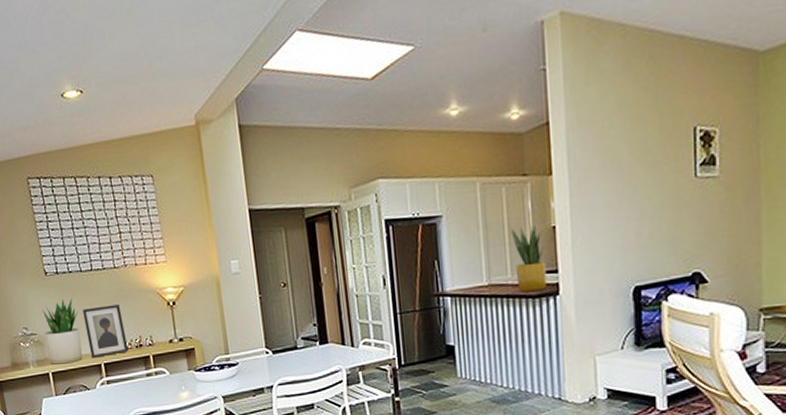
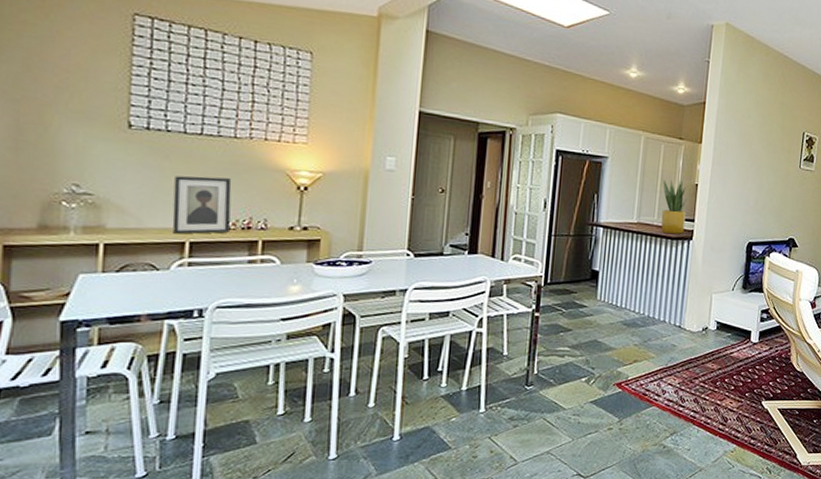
planter: present [42,298,83,365] -> none [103,159,167,236]

